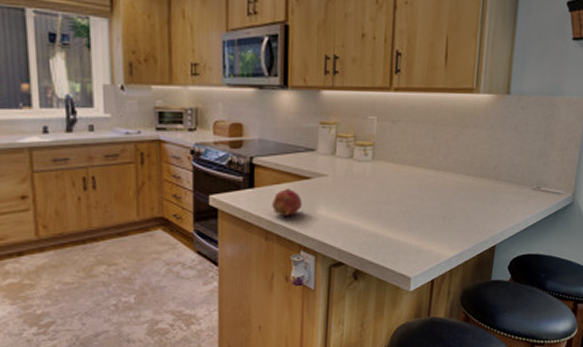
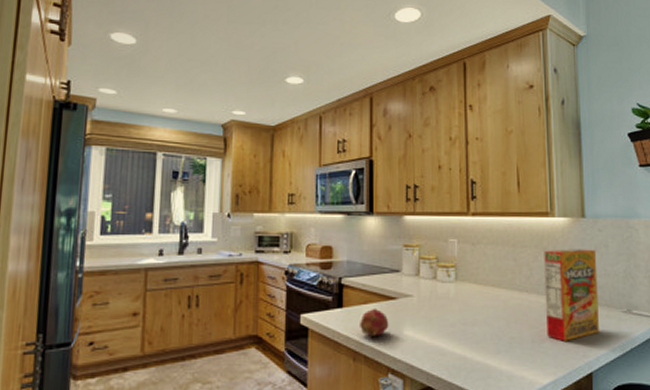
cereal box: none [458,127,516,217] -> present [544,249,599,341]

